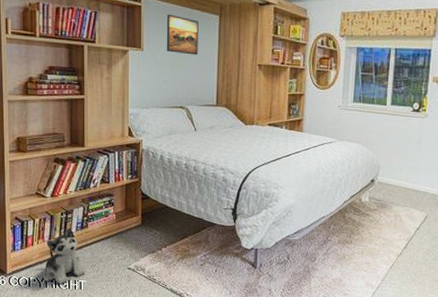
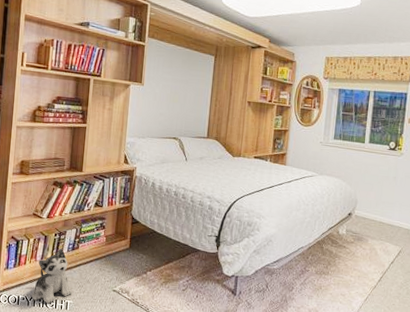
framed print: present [166,14,199,56] -> none [164,53,196,91]

